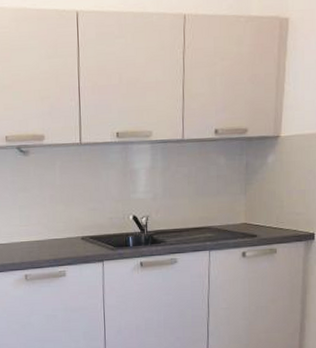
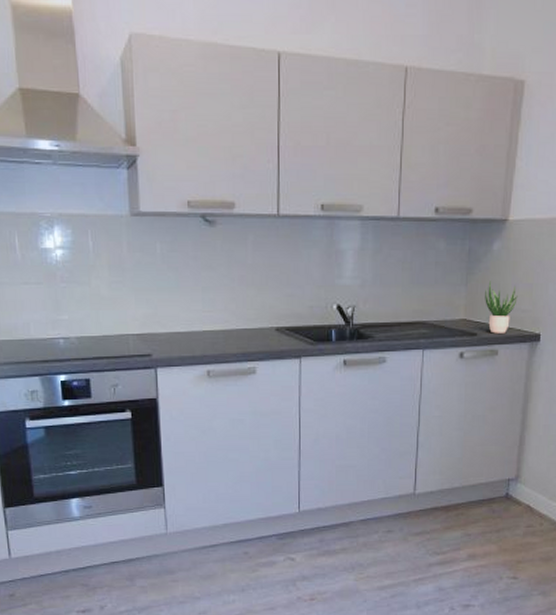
potted plant: none [262,189,292,235] -> present [485,281,518,334]

